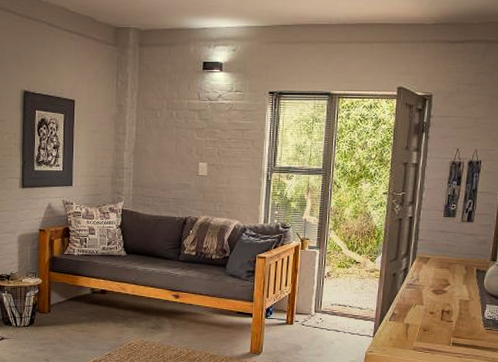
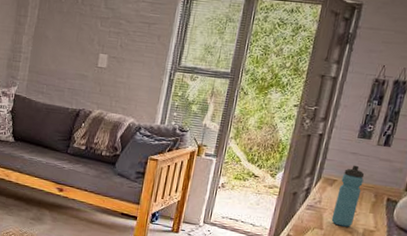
water bottle: none [430,242,454,300] -> present [331,165,365,227]

